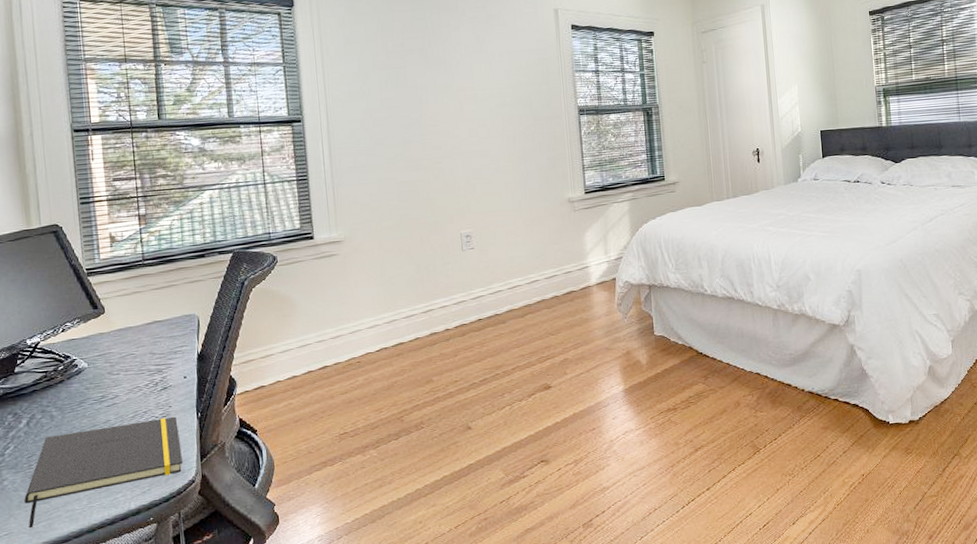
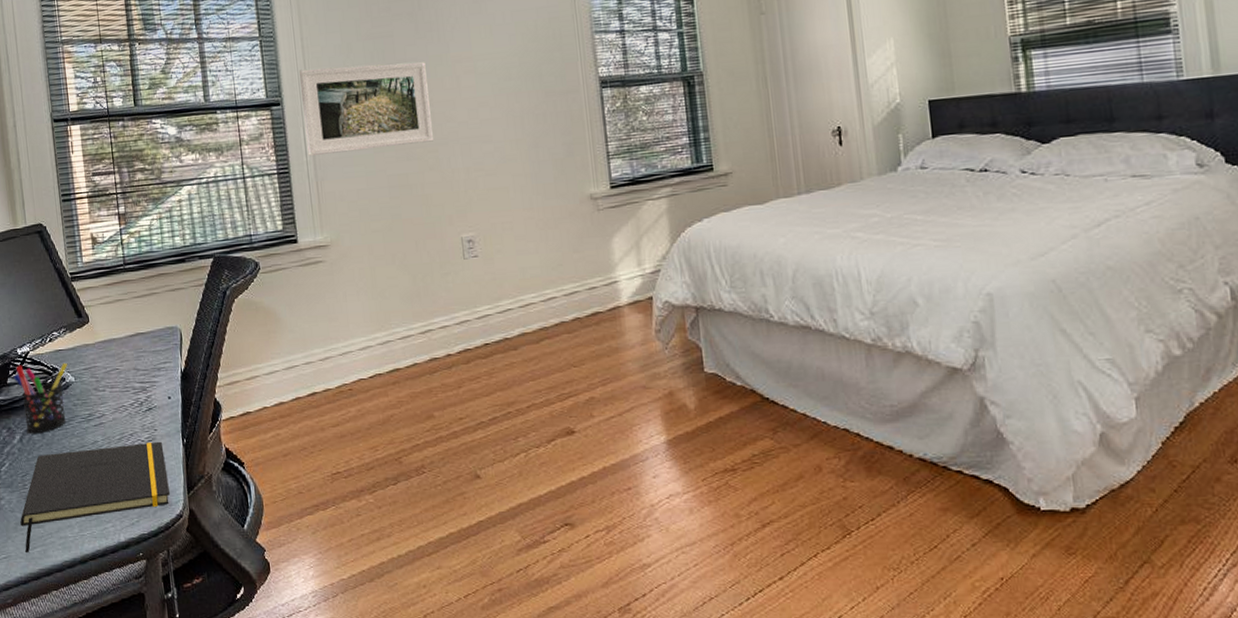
pen holder: none [21,350,80,418] -> present [13,362,67,434]
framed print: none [319,89,438,166] -> present [298,62,433,157]

